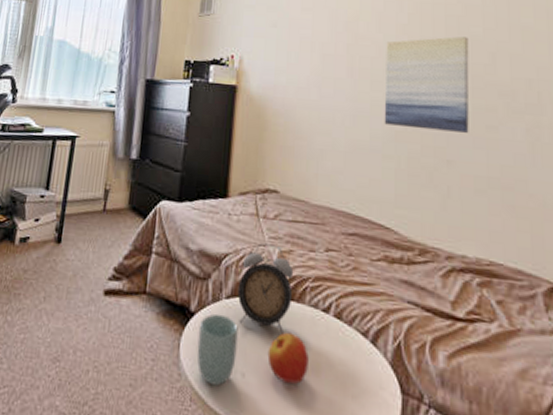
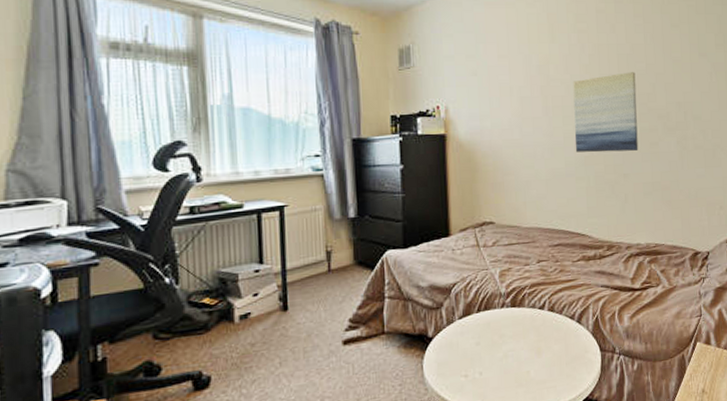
cup: present [196,313,238,386] -> none [438,332,474,389]
alarm clock: present [237,243,294,335] -> none [468,267,515,336]
apple: present [267,332,309,384] -> none [498,331,532,369]

